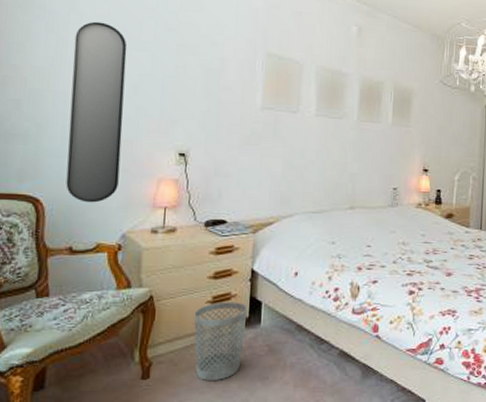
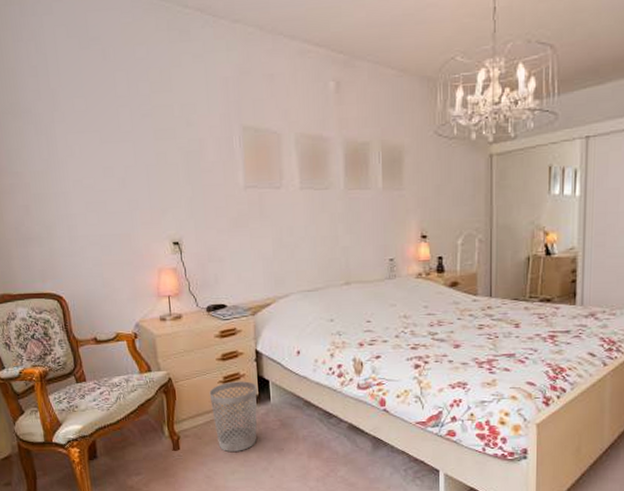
home mirror: present [66,21,128,203] -> none [61,117,125,296]

